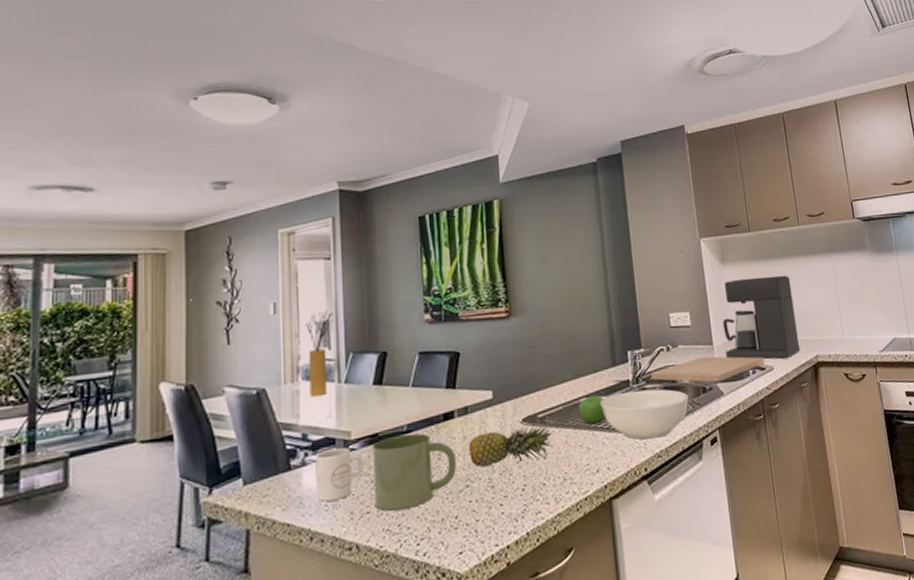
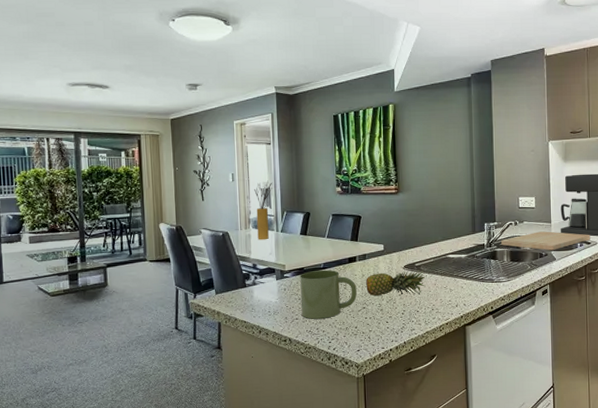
mug: present [315,447,363,502] -> none [262,275,294,309]
fruit: present [578,395,605,424] -> none [445,253,465,273]
bowl: present [599,389,689,440] -> none [461,252,528,287]

